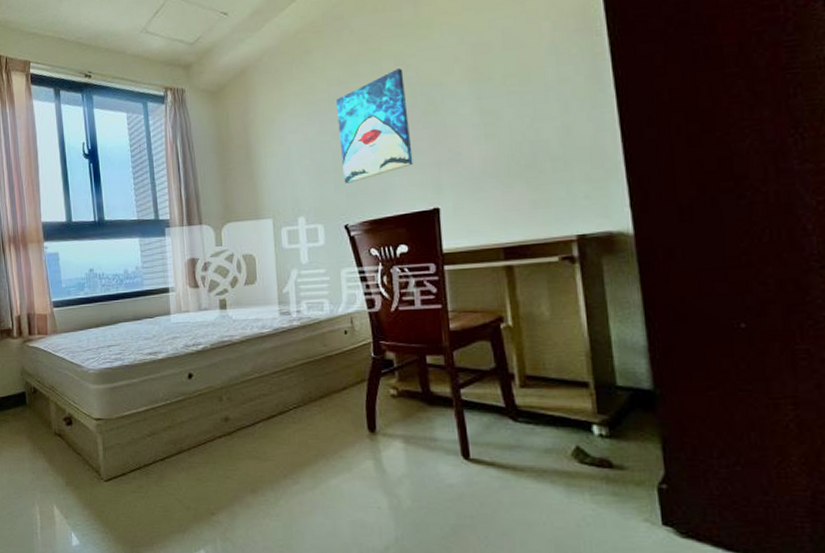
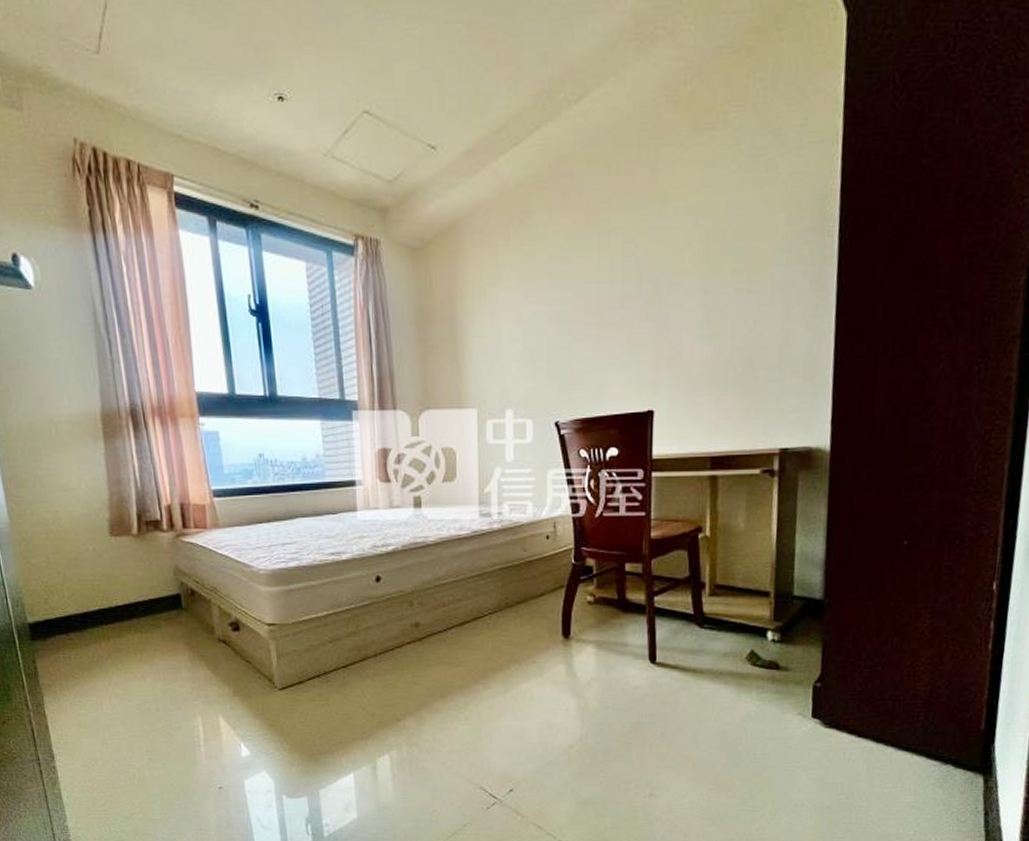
wall art: present [335,68,413,184] -> none [555,247,633,375]

